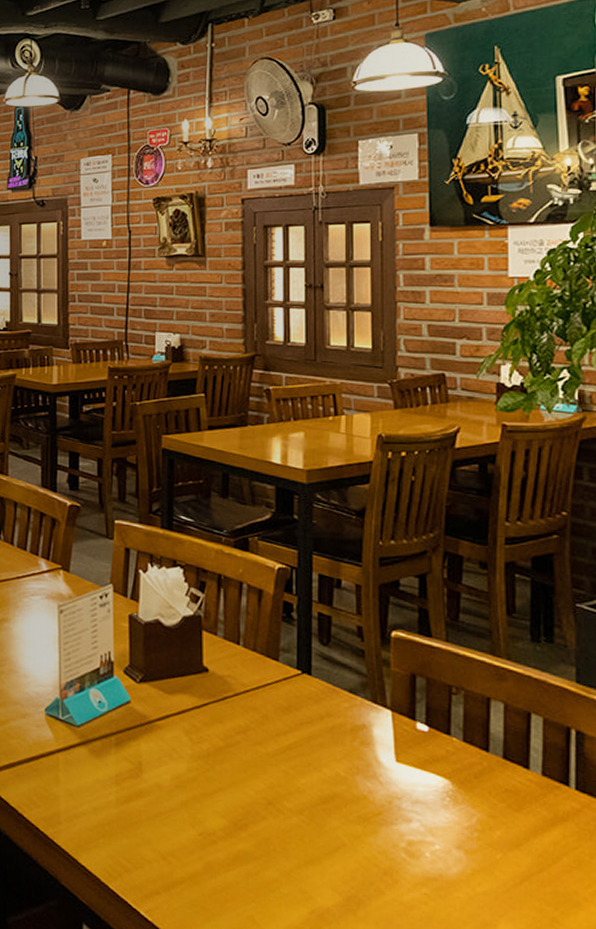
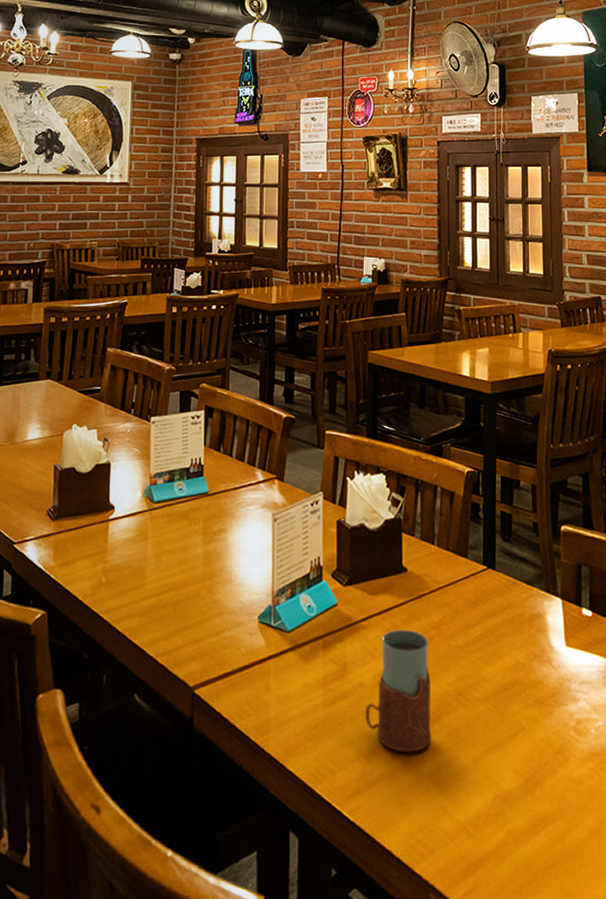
drinking glass: none [163,731,238,859] -> present [366,629,432,752]

